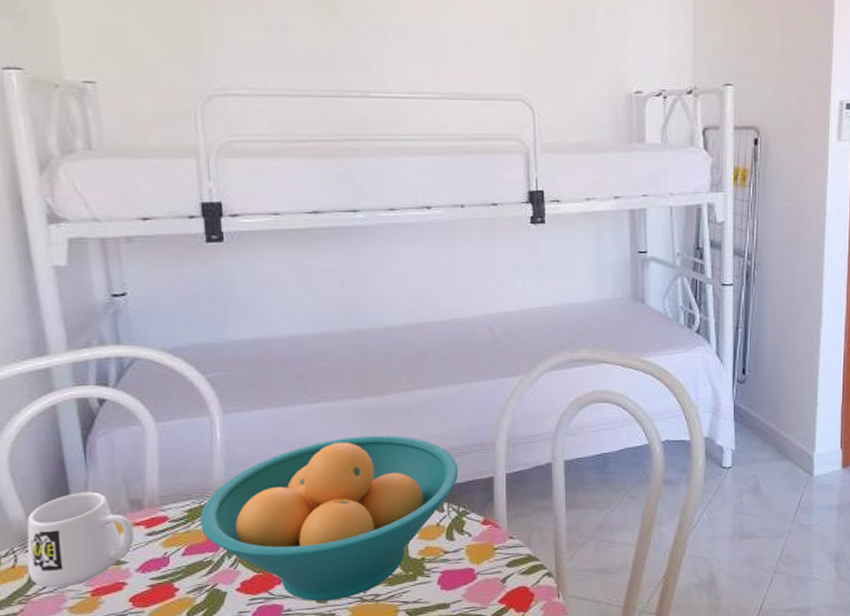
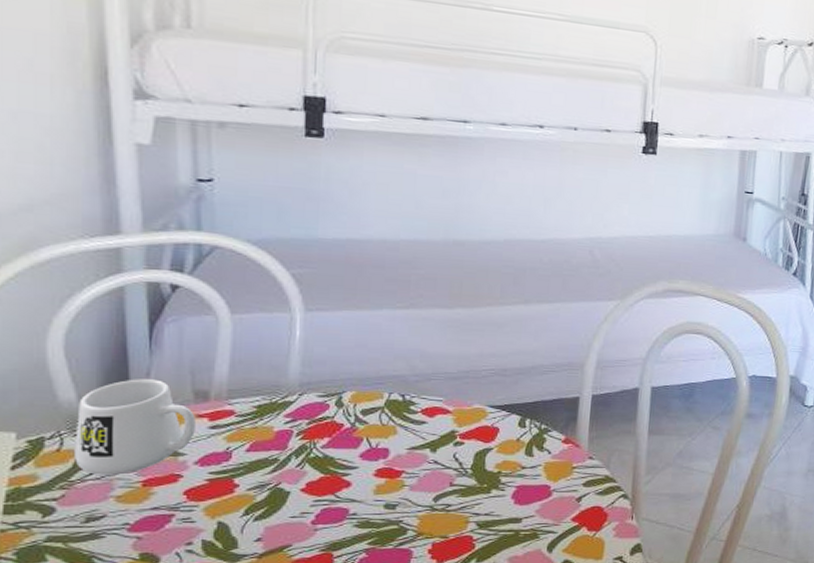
fruit bowl: present [200,435,459,602] -> none [269,345,545,508]

